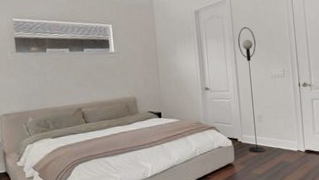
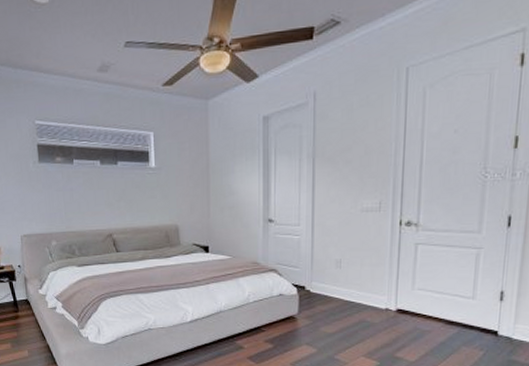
floor lamp: present [238,27,266,153] -> none [319,141,344,307]

